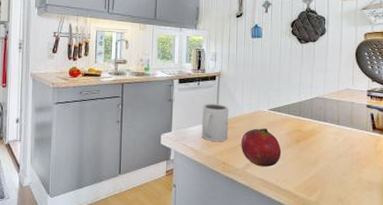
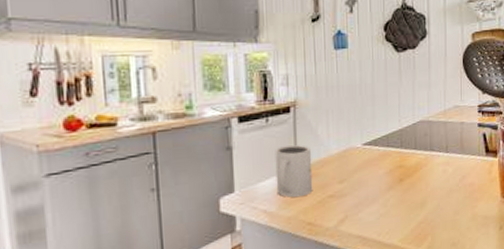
fruit: present [241,128,282,167] -> none [330,169,382,220]

